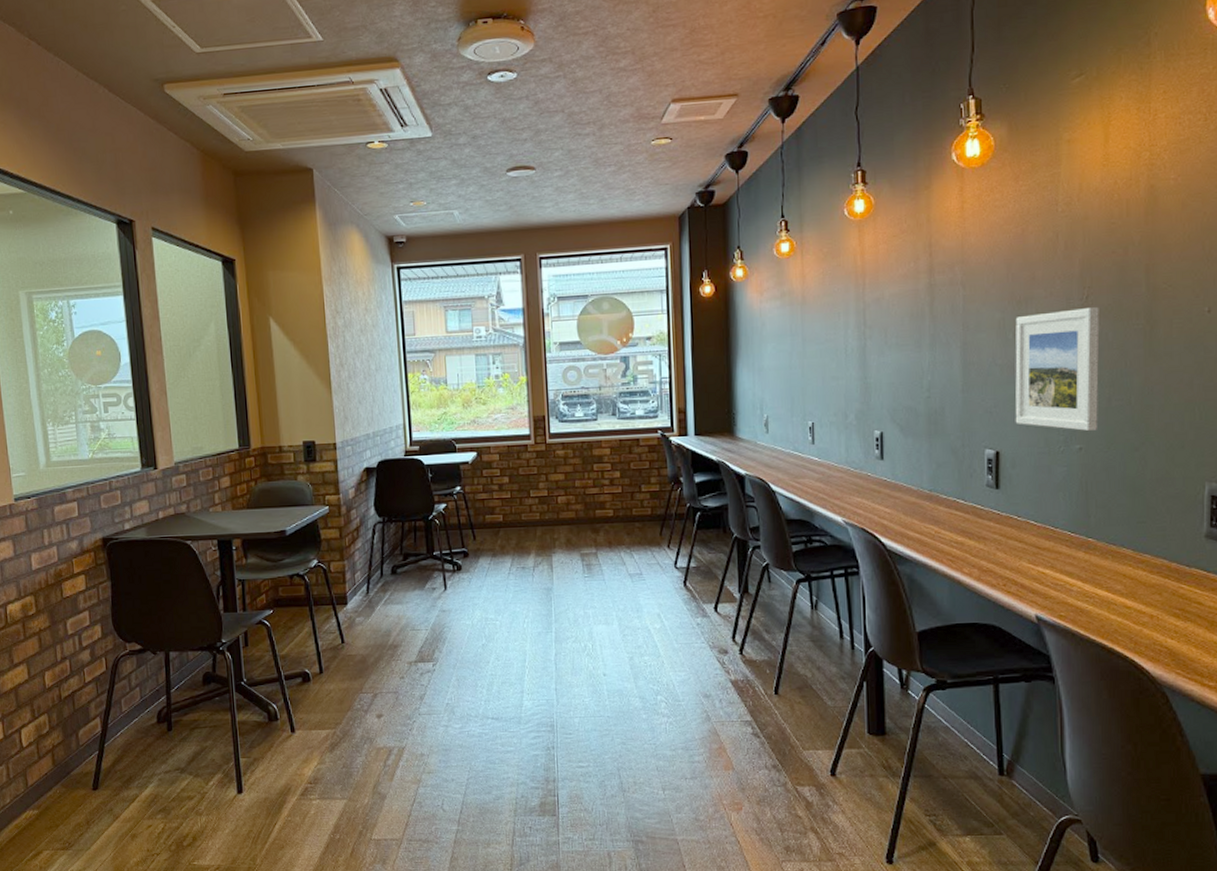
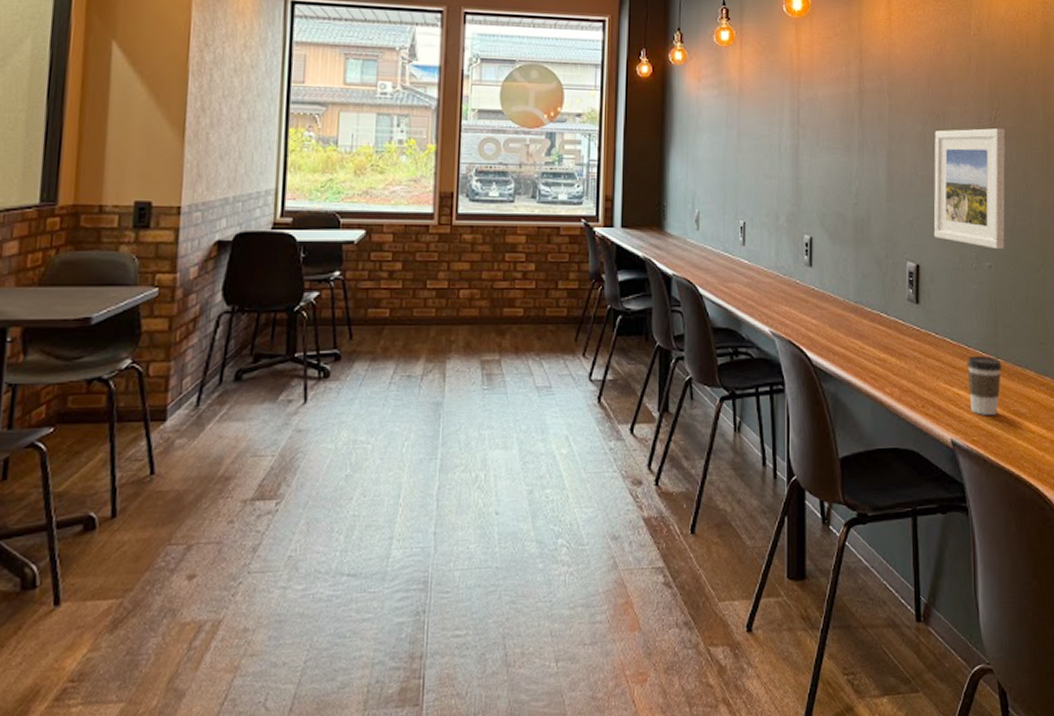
coffee cup: none [1053,535,1093,592] -> present [967,355,1002,415]

